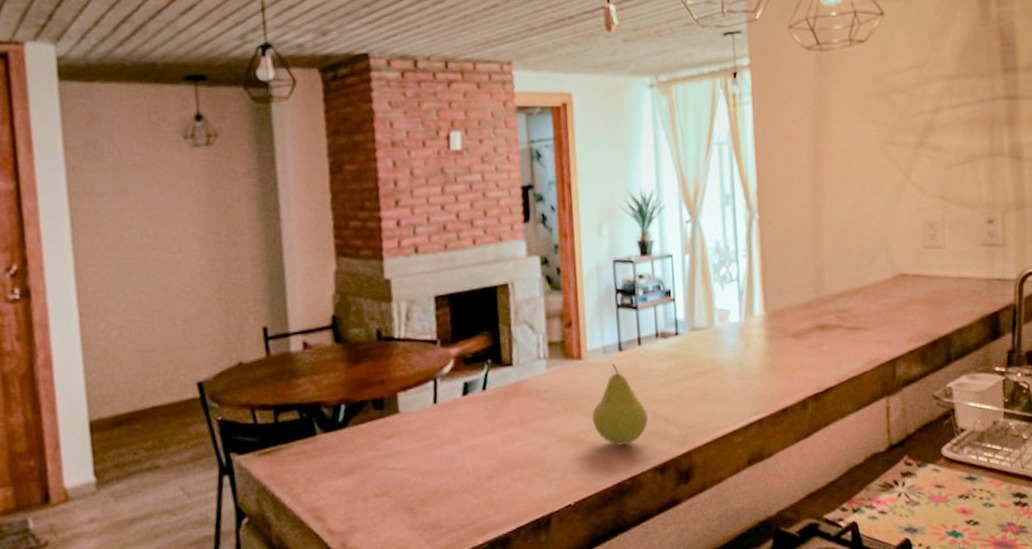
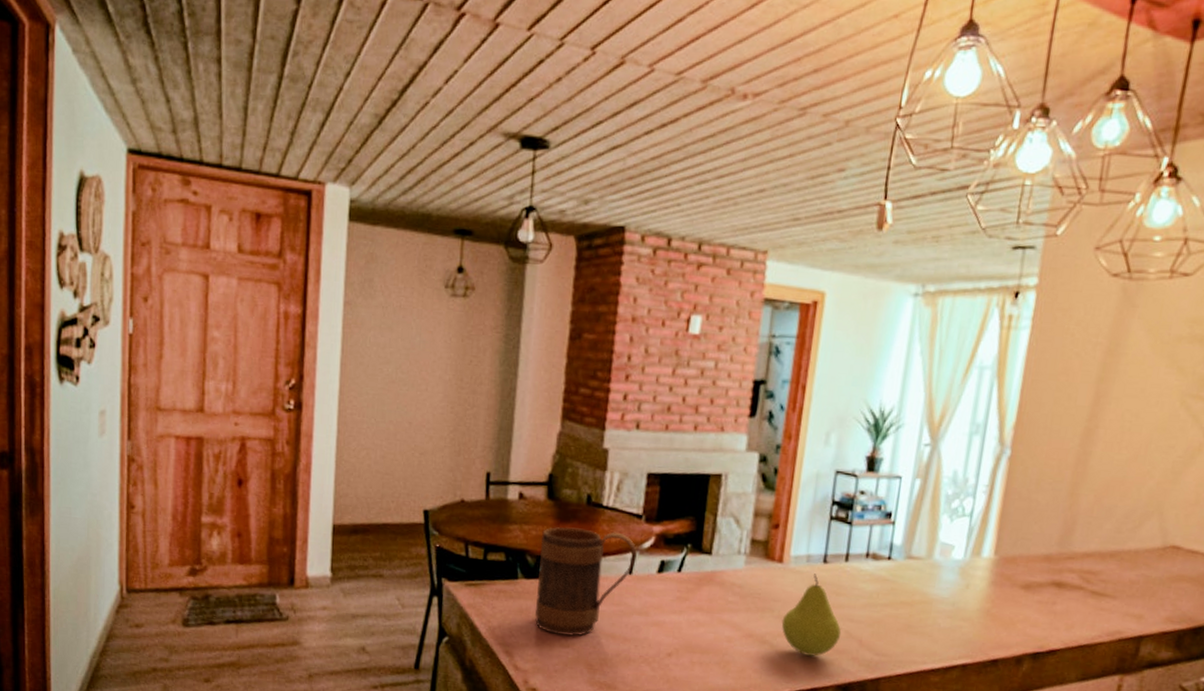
mug: none [335,362,439,486] -> present [534,527,638,637]

